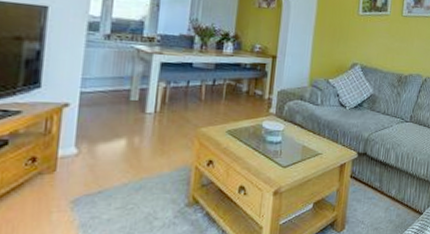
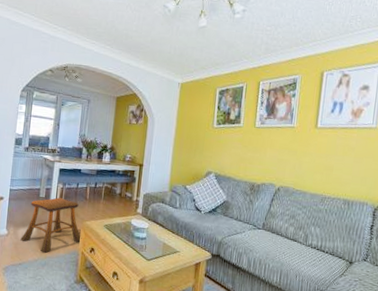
stool: none [99,100,196,173] -> present [20,197,82,253]

